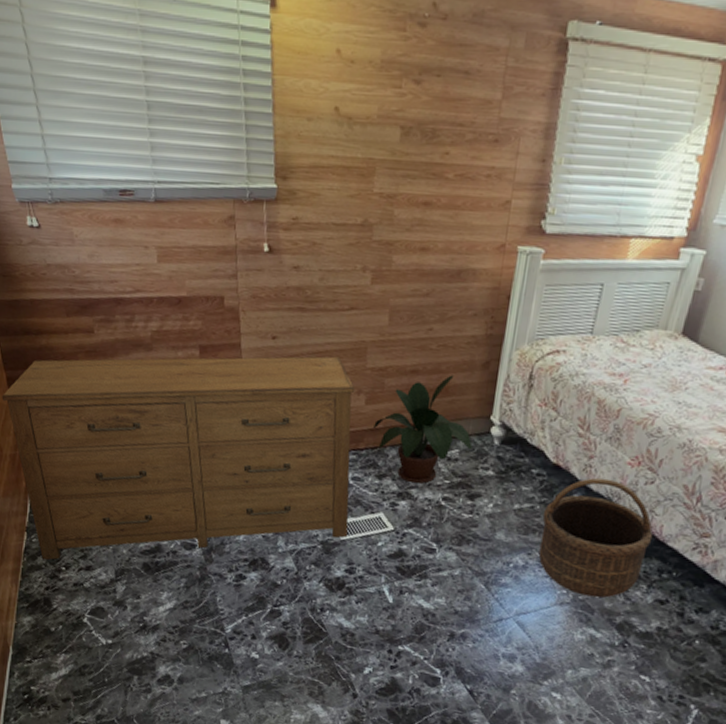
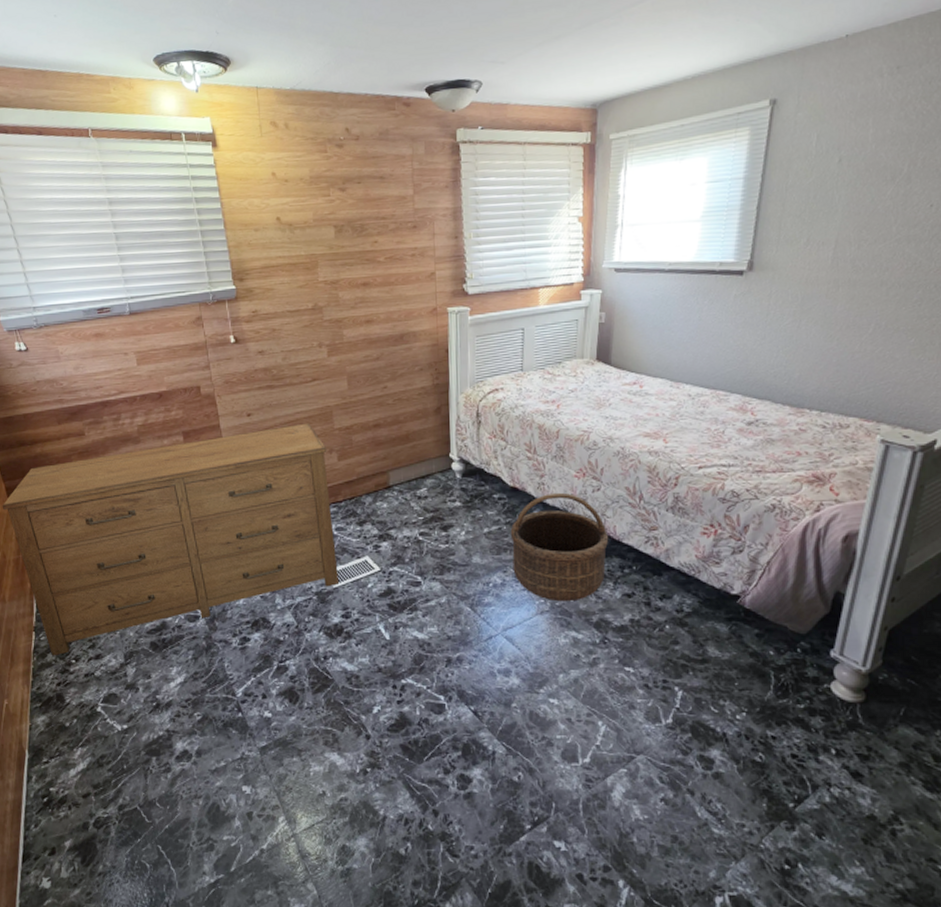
potted plant: present [374,375,473,484] -> none [348,423,438,525]

